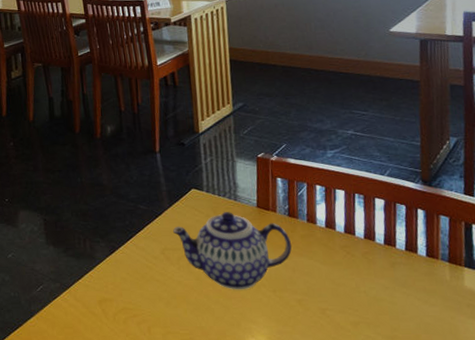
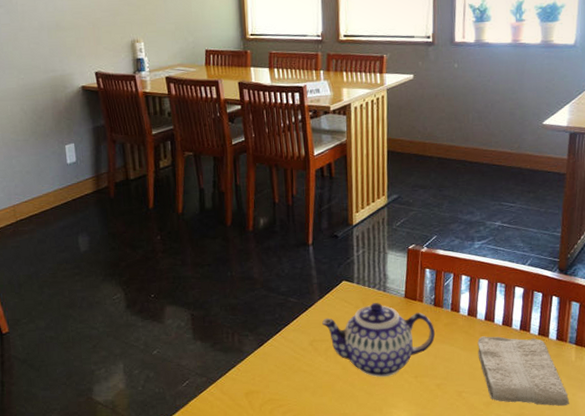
washcloth: none [338,250,449,331] -> present [477,336,570,407]

